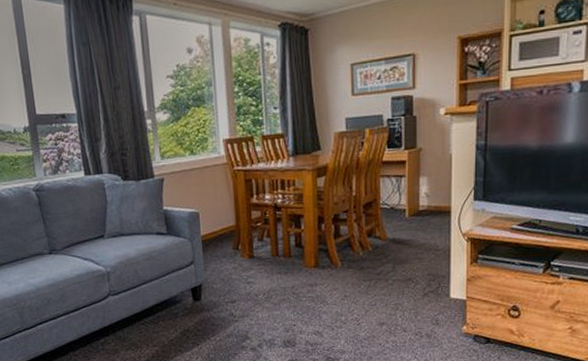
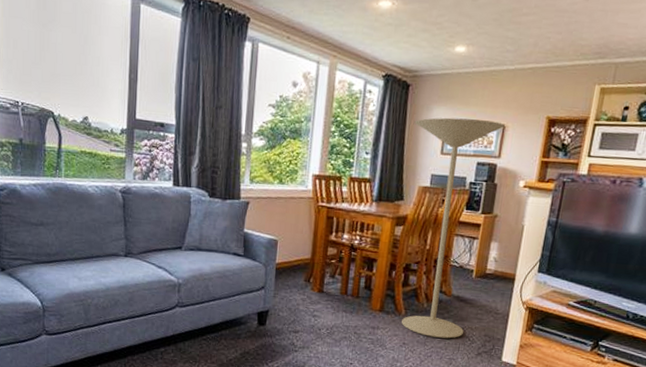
floor lamp: none [319,51,416,285] -> present [402,117,506,339]

